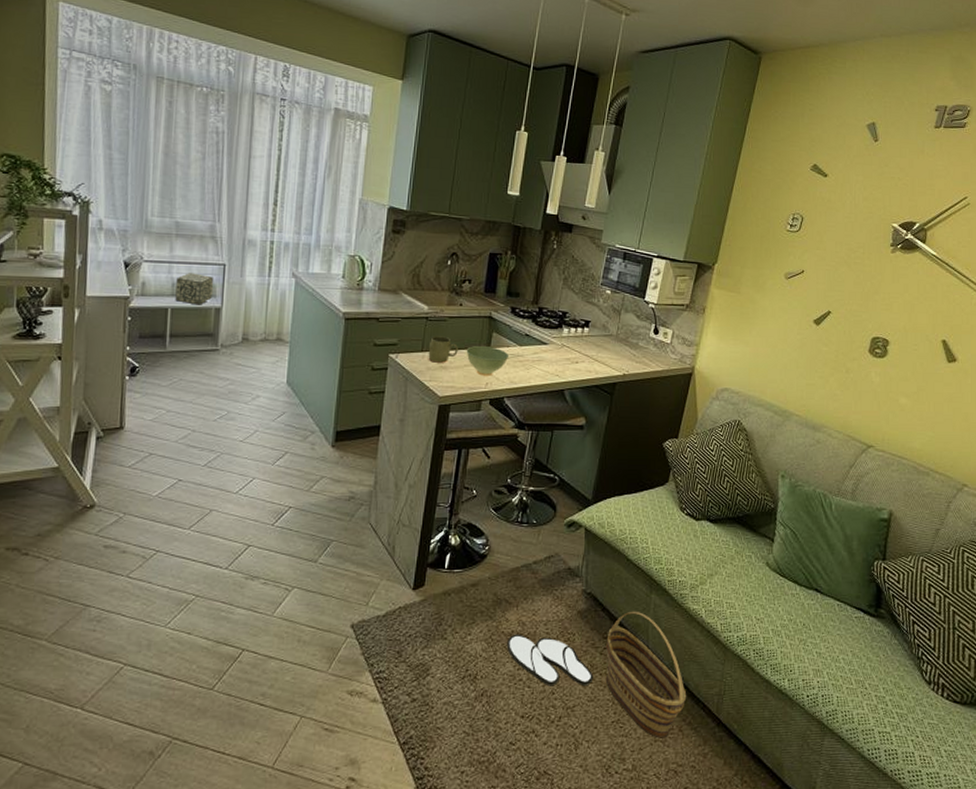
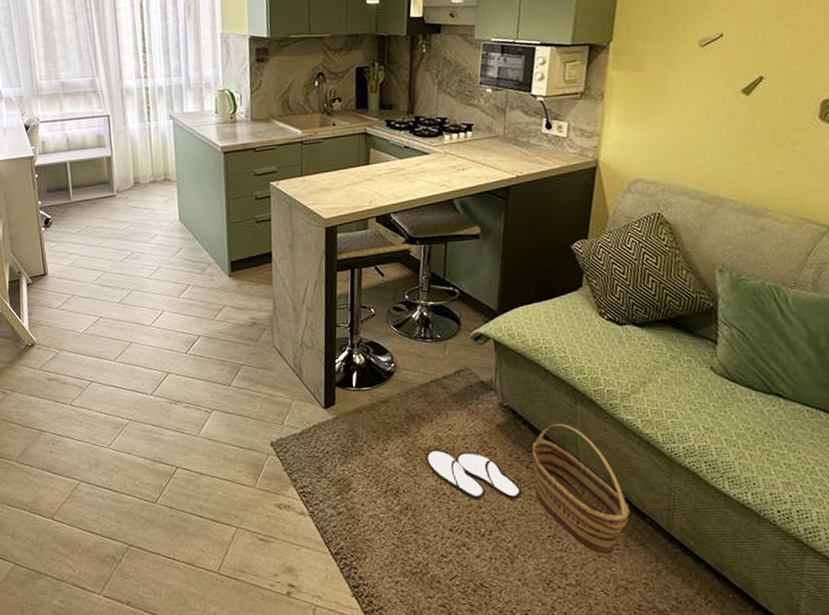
decorative box: present [175,273,213,305] -> none [70,127,102,157]
mug: present [428,336,458,363] -> none [307,158,337,186]
bowl: present [466,345,510,376] -> none [345,163,391,194]

